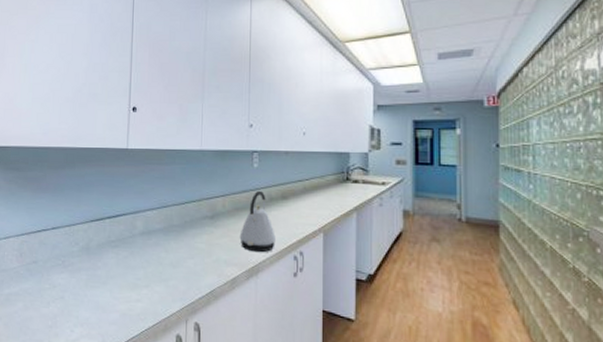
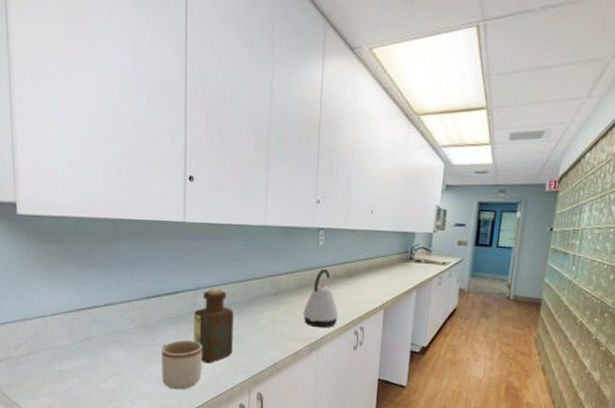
mug: none [100,264,141,317] -> present [162,340,203,390]
bottle: none [132,211,171,290] -> present [194,288,233,364]

